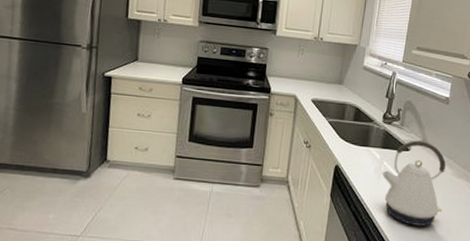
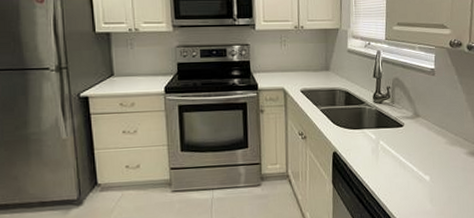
kettle: present [382,140,446,226] -> none [379,115,441,199]

